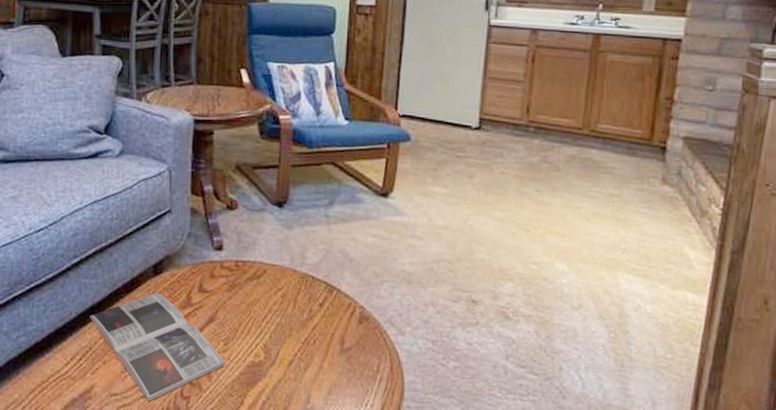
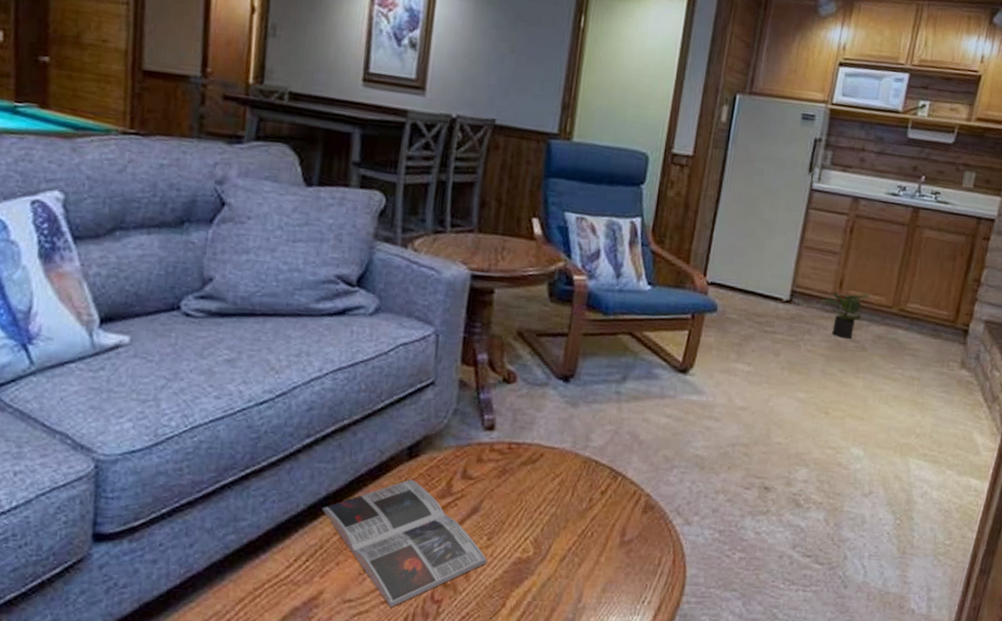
potted plant: none [507,117,558,160] -> present [818,291,870,339]

